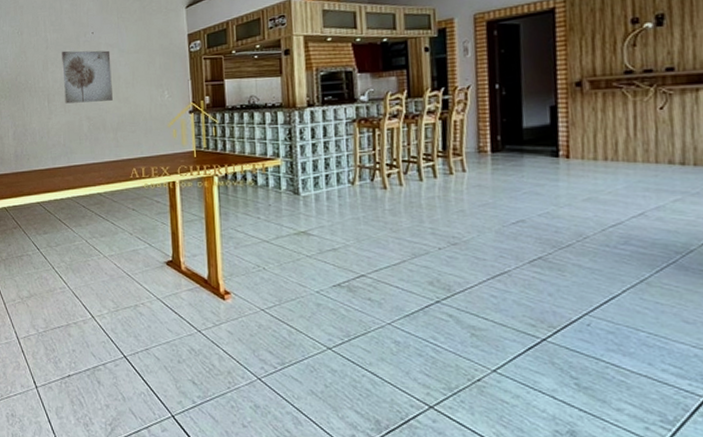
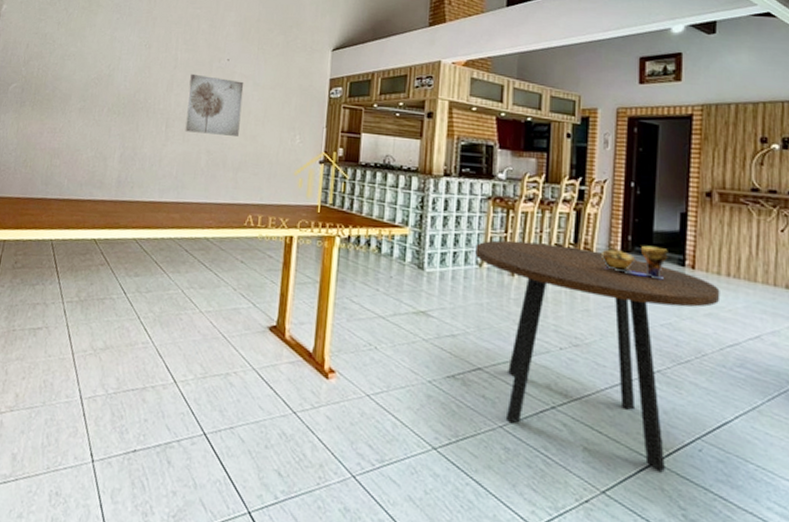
dining table: none [346,154,599,349] -> present [475,240,720,473]
decorative bowl: none [470,142,541,173] -> present [600,245,668,280]

